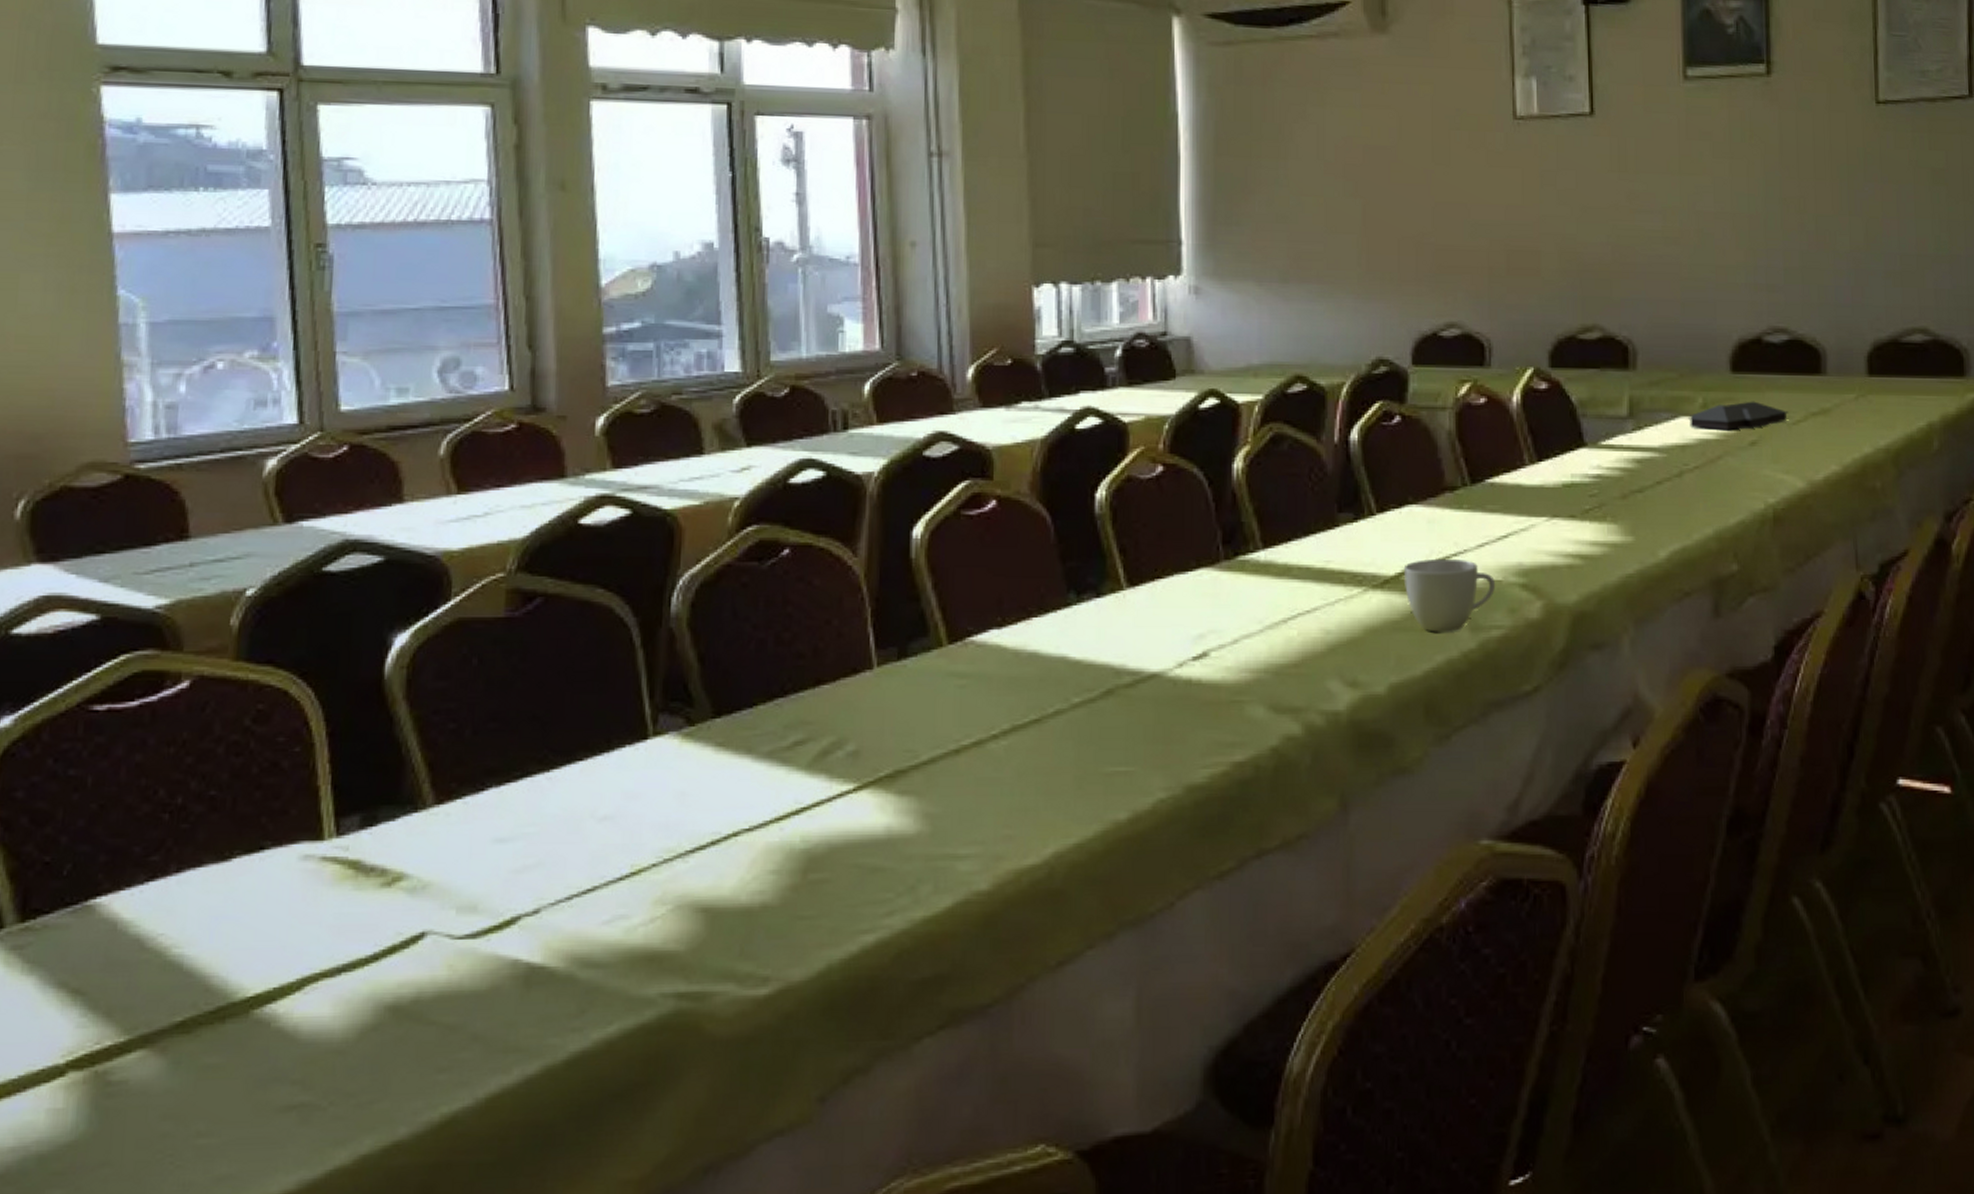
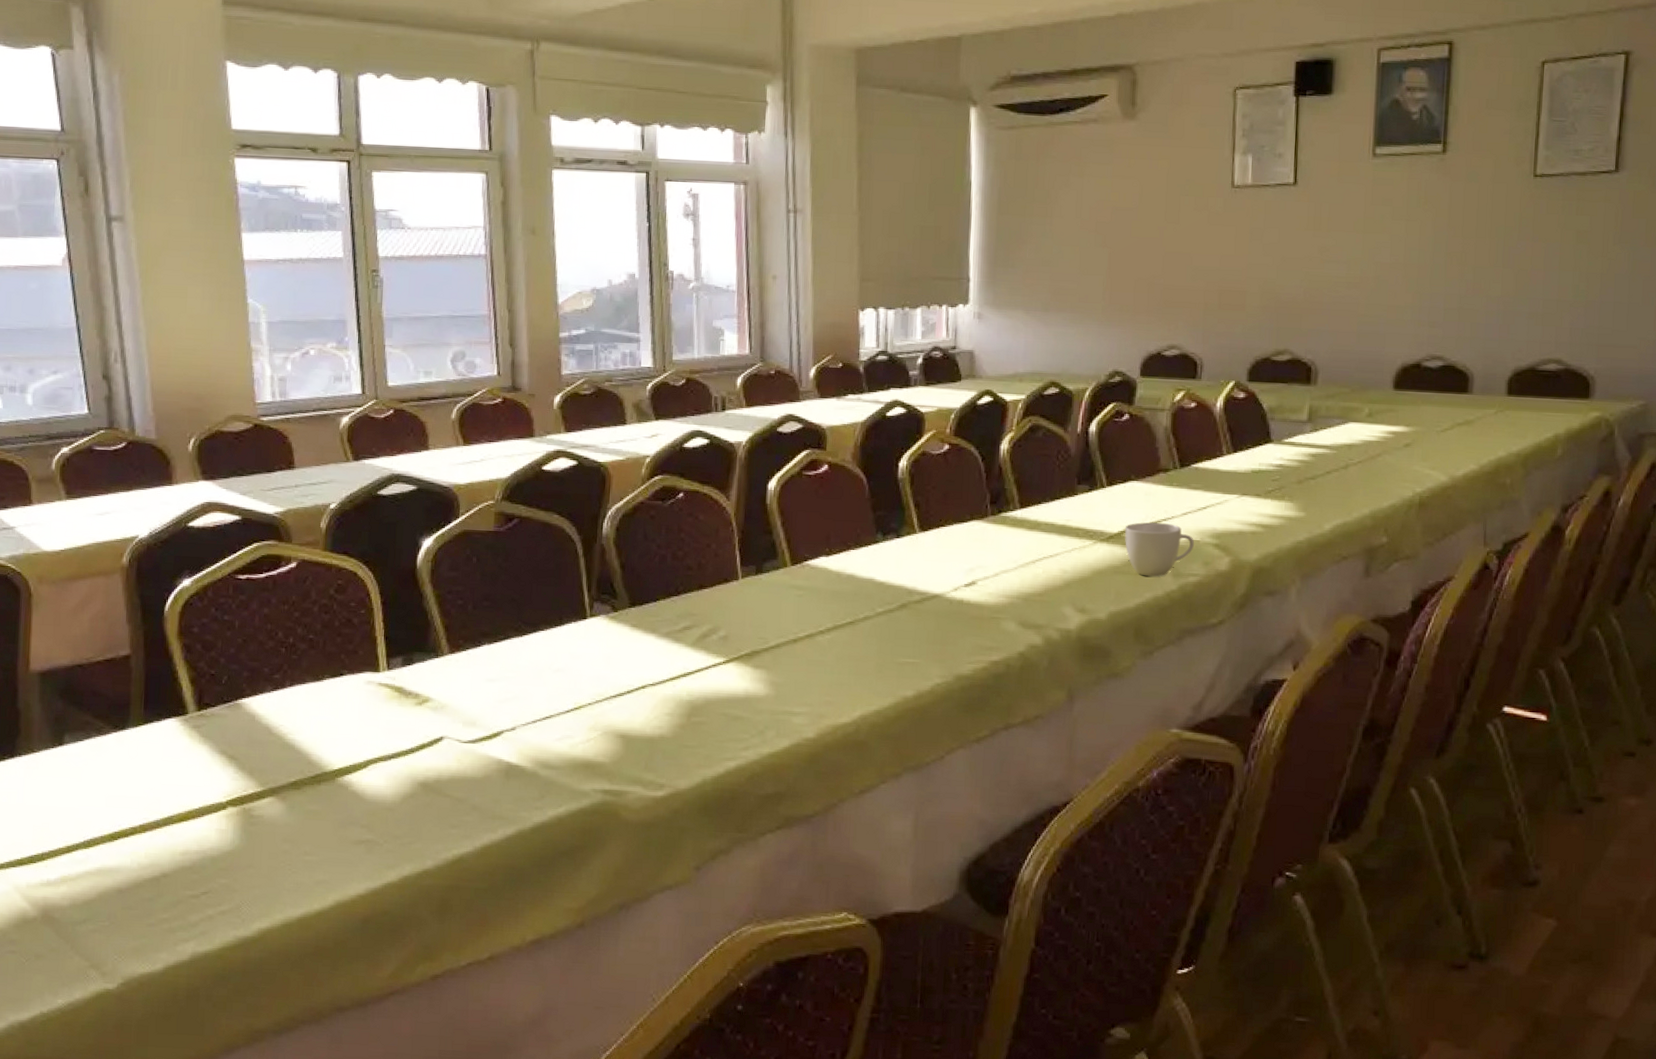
papers: present [1688,401,1789,431] -> none [1356,412,1439,435]

